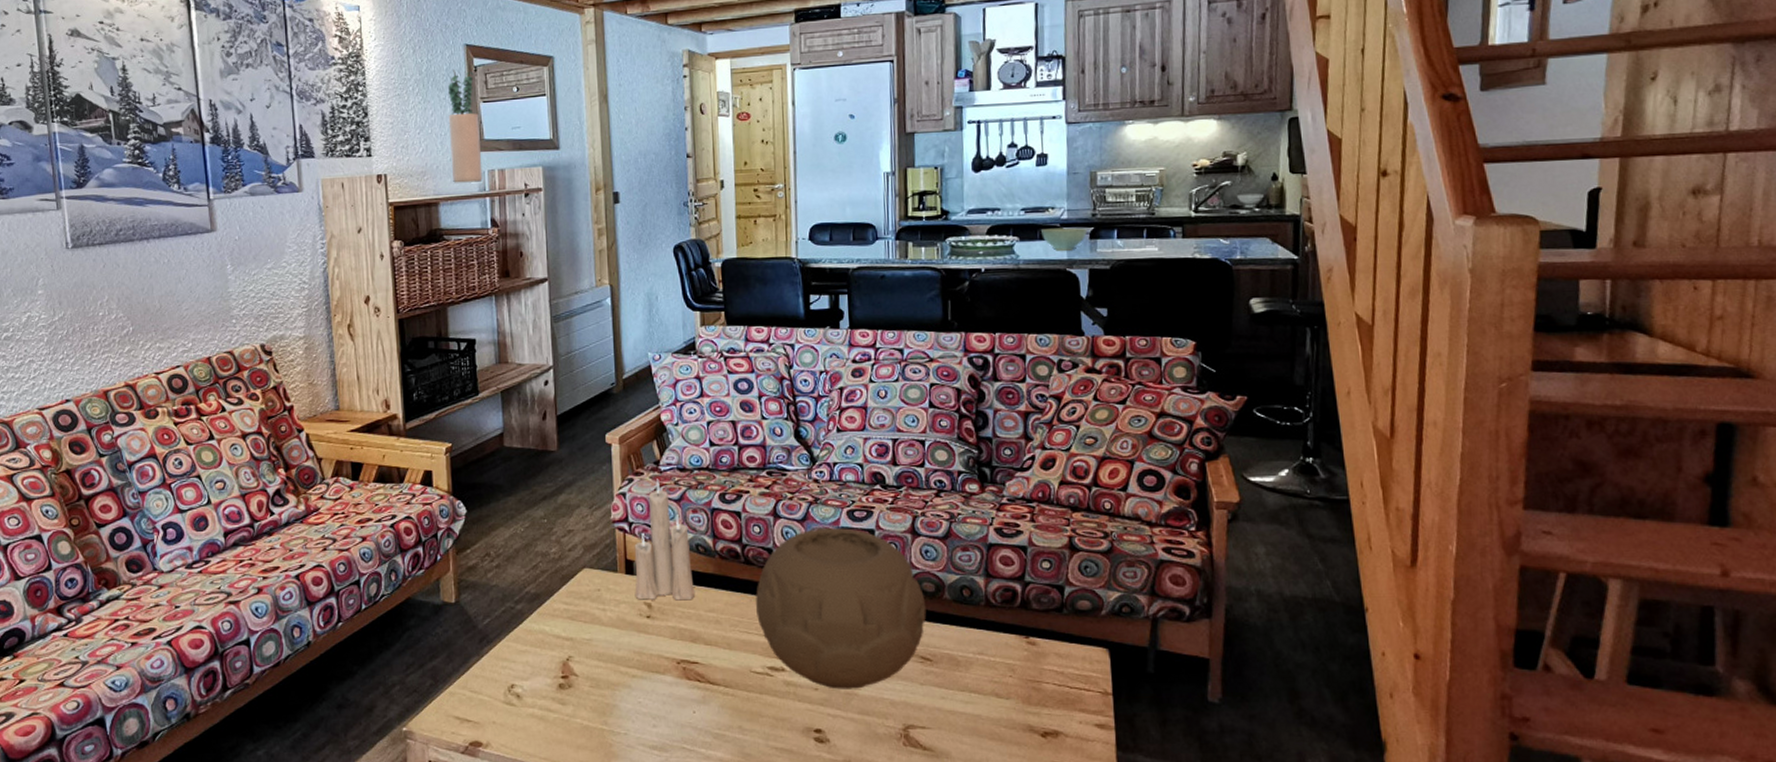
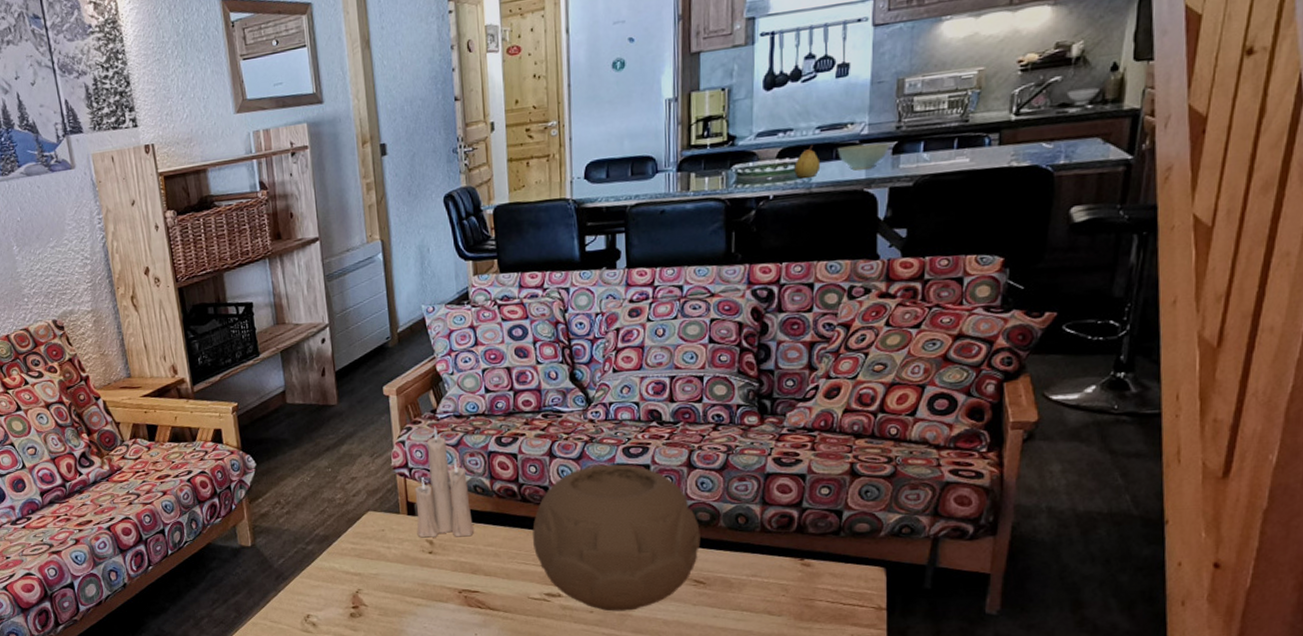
vase: present [448,67,483,183] -> none [207,23,248,148]
fruit: none [1003,224,1027,256] -> present [794,144,821,179]

